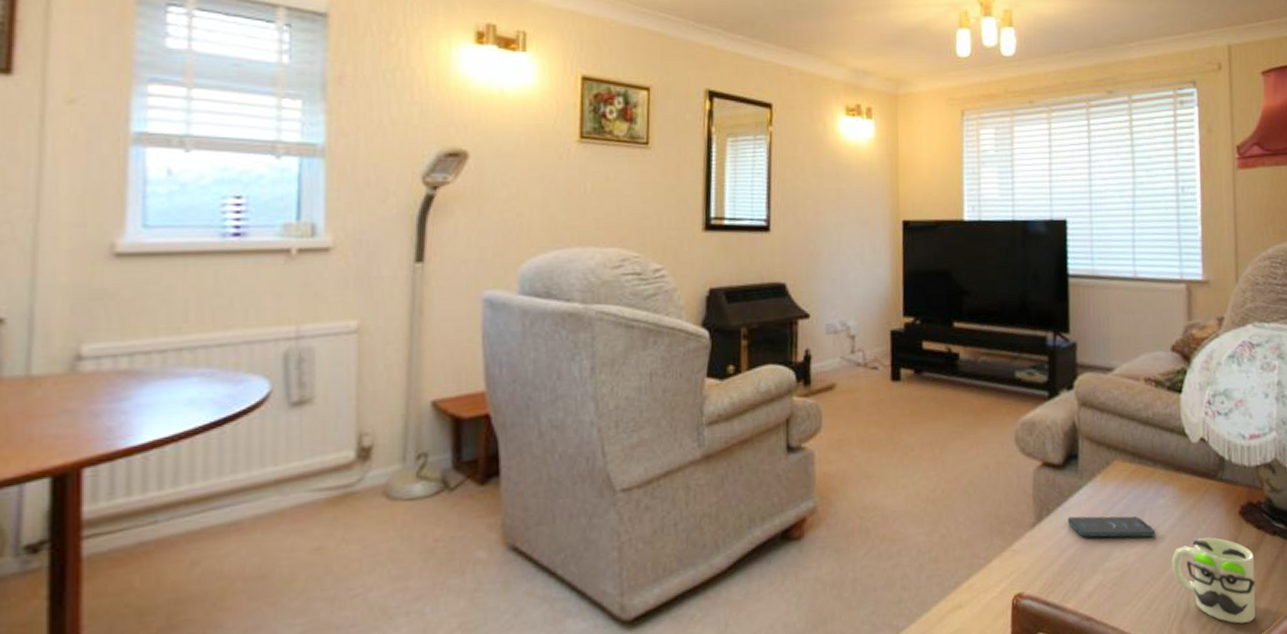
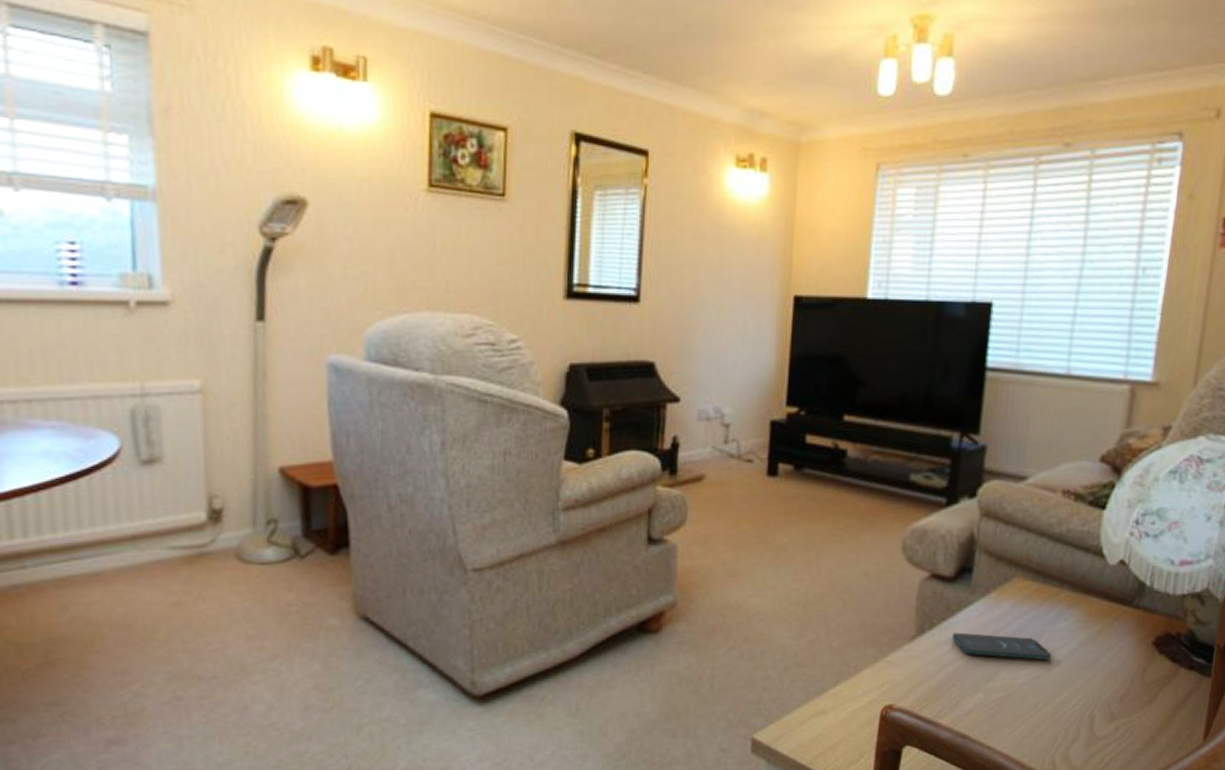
mug: present [1171,537,1256,624] -> none [1064,666,1163,756]

